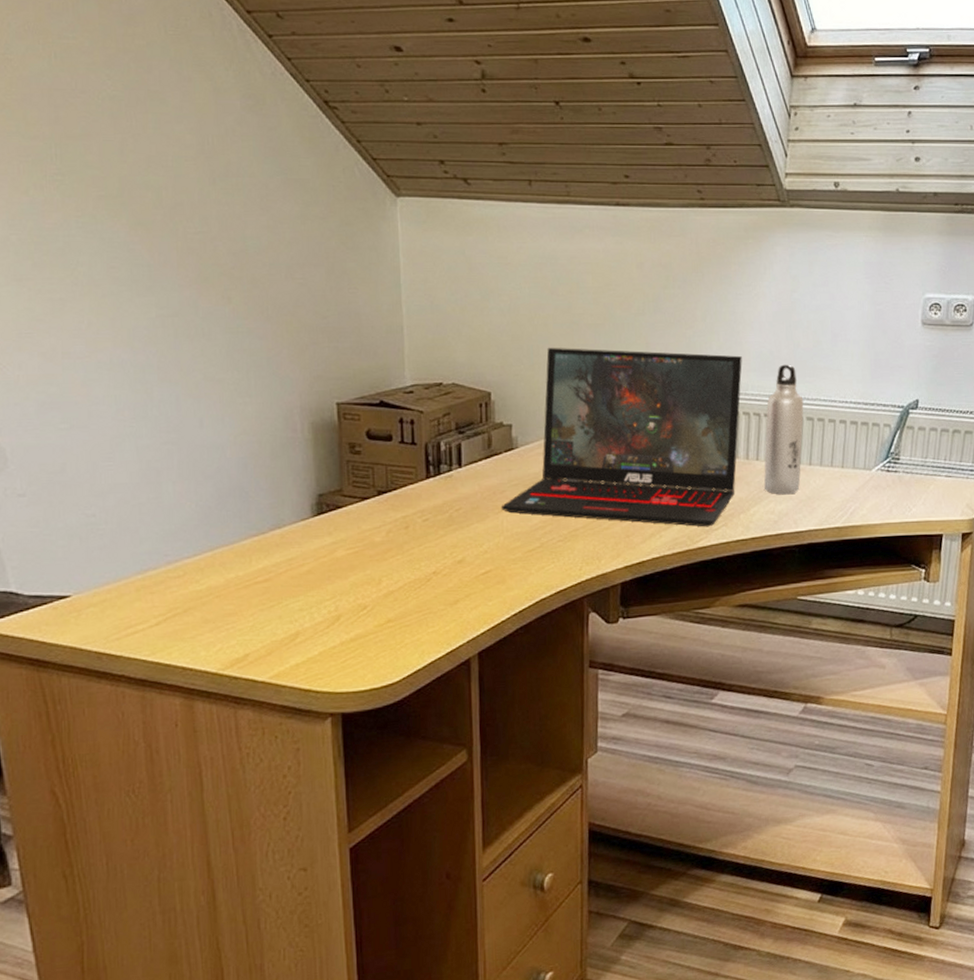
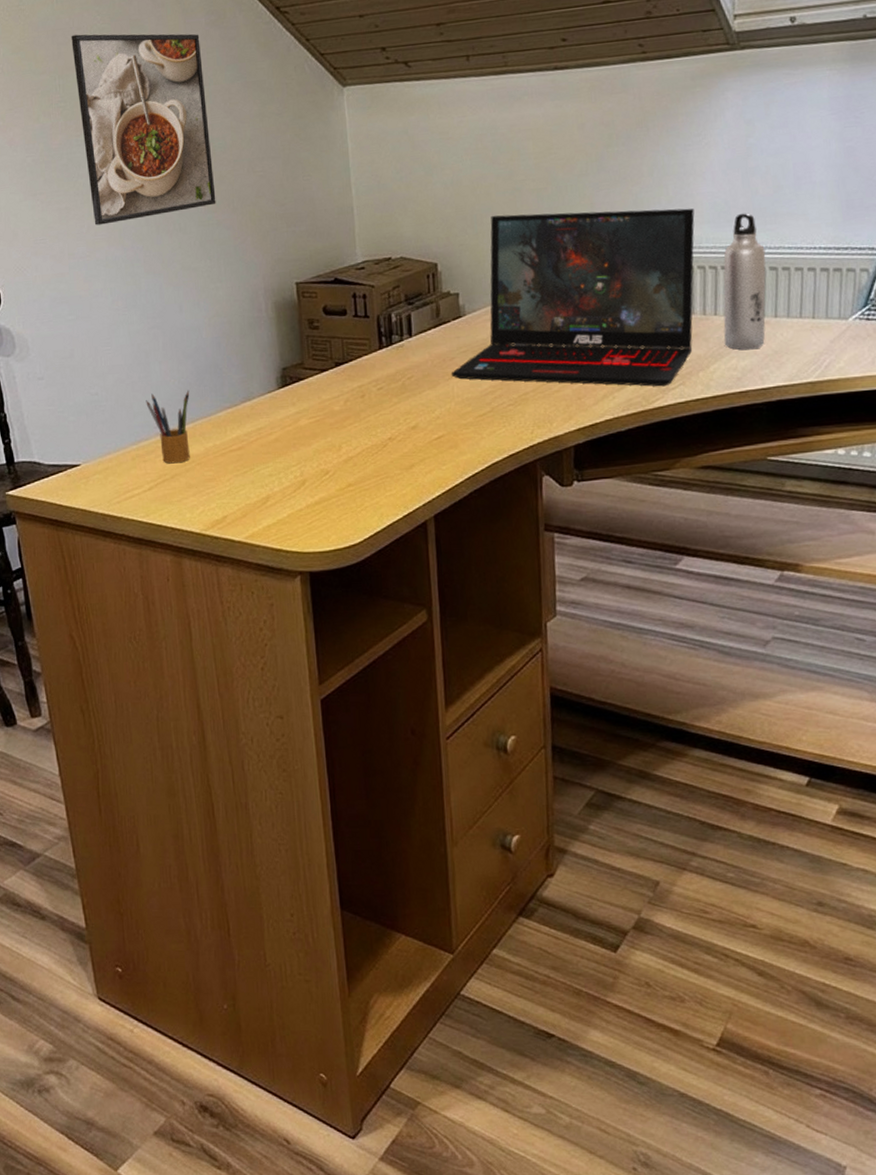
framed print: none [73,98,247,322] -> present [71,34,216,225]
pencil box: none [155,514,209,596] -> present [146,389,190,464]

